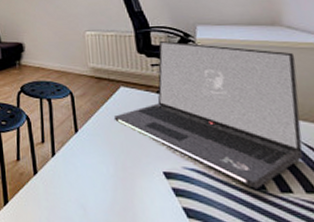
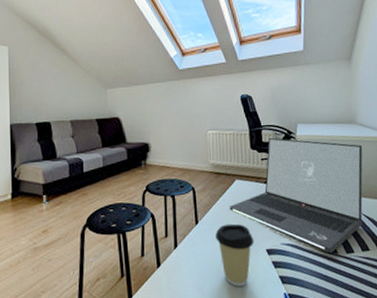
coffee cup: none [98,136,147,212] -> present [215,223,254,286]

